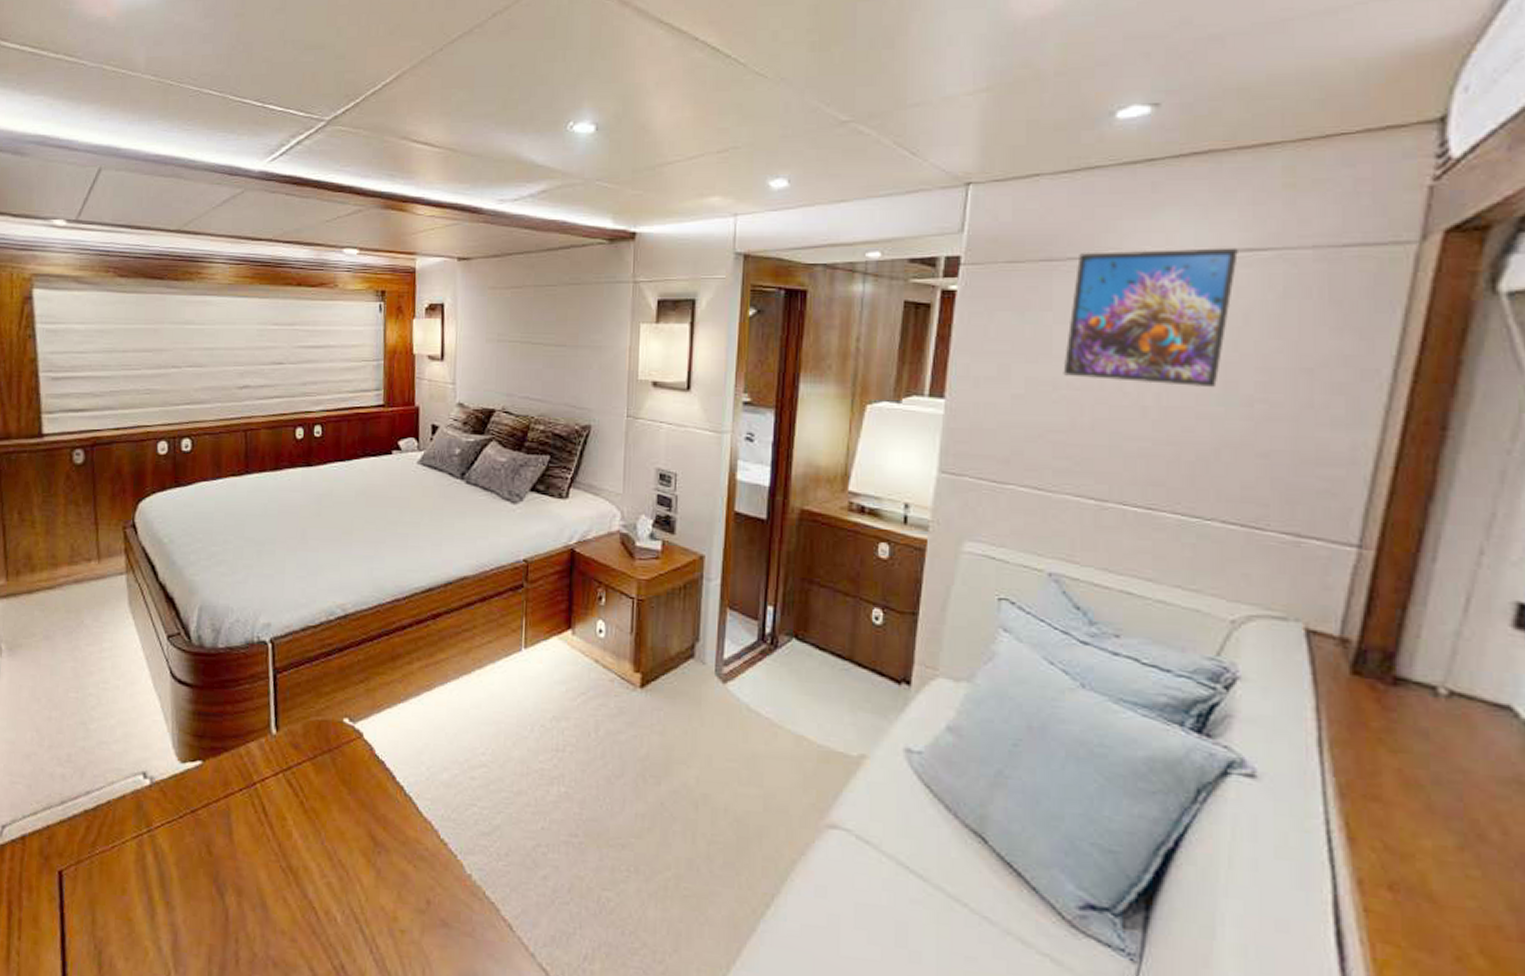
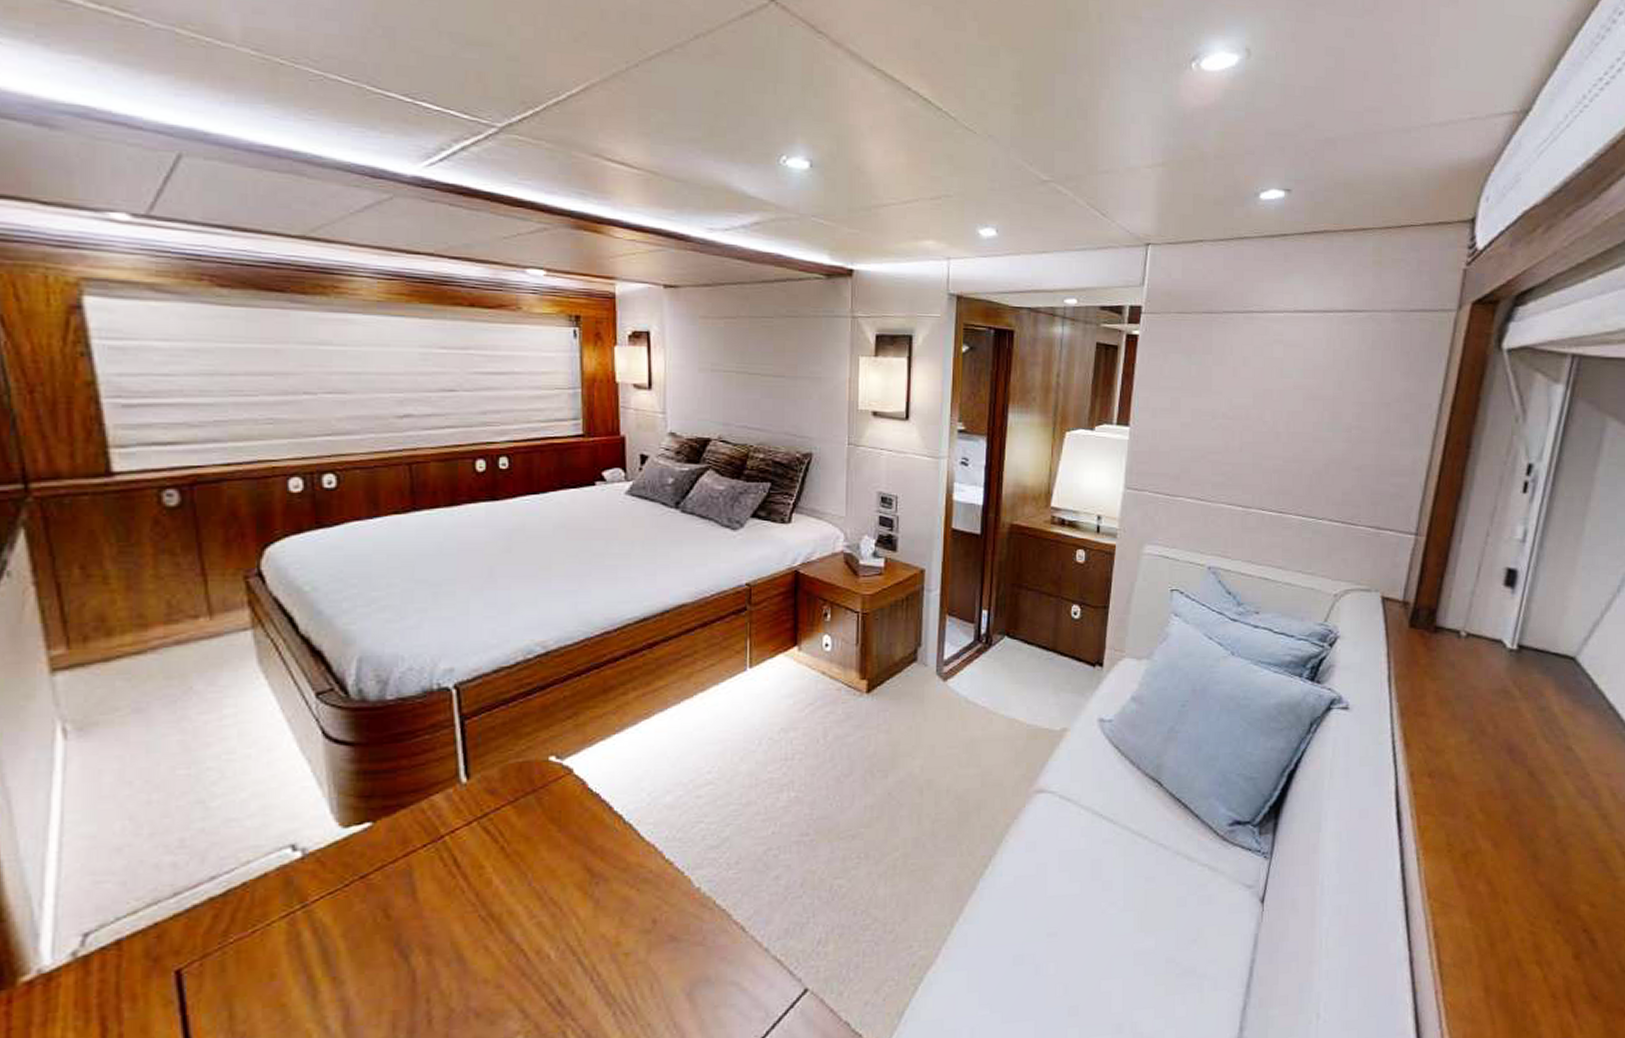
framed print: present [1063,247,1238,388] -> none [1219,307,1343,418]

